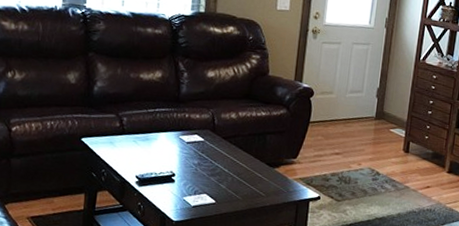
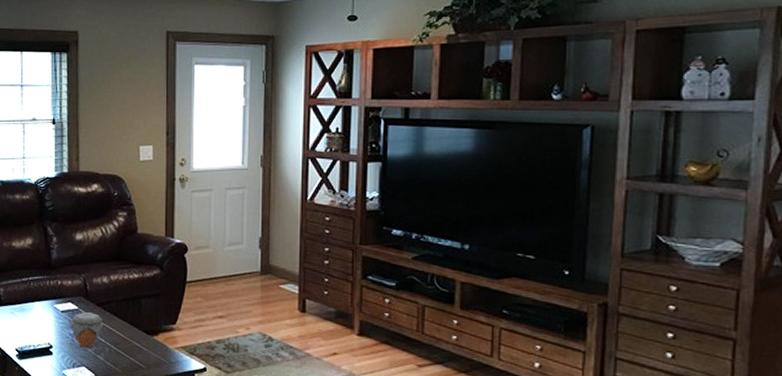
jar: none [194,144,229,177] -> present [70,312,104,348]

